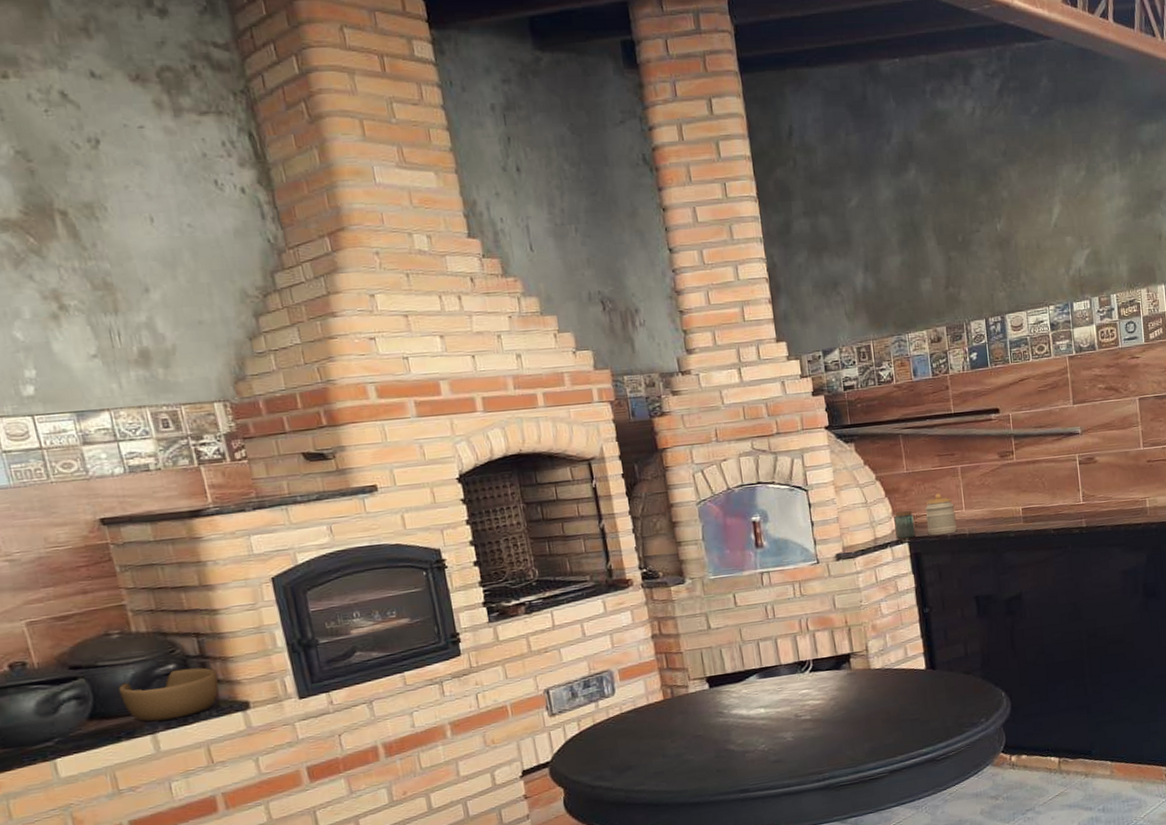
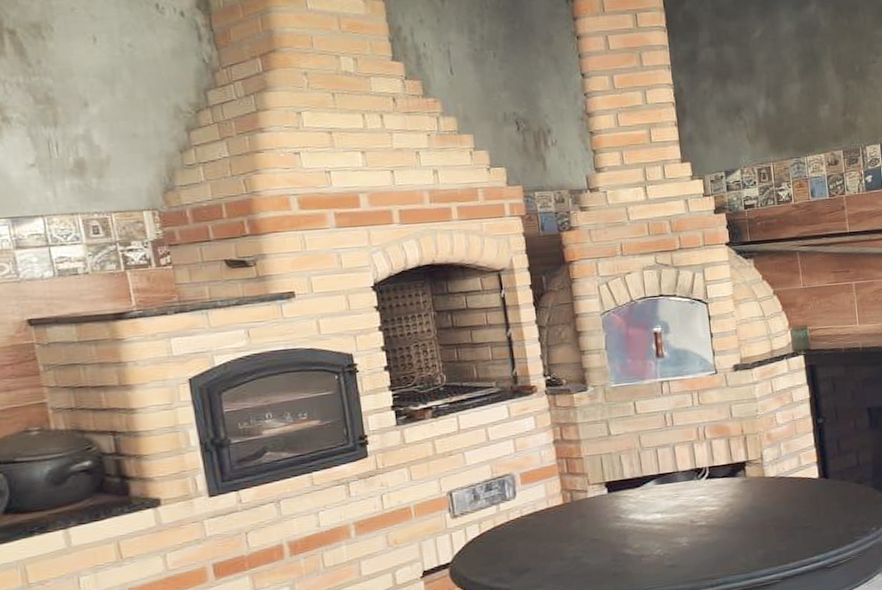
wooden bowl: present [119,667,218,722] -> none [35,465,132,517]
jar: present [925,493,957,536] -> none [820,308,851,349]

